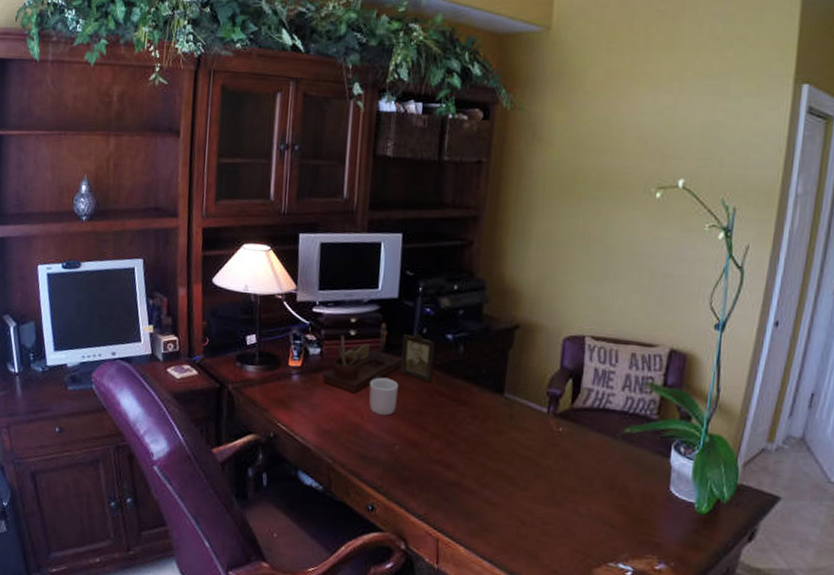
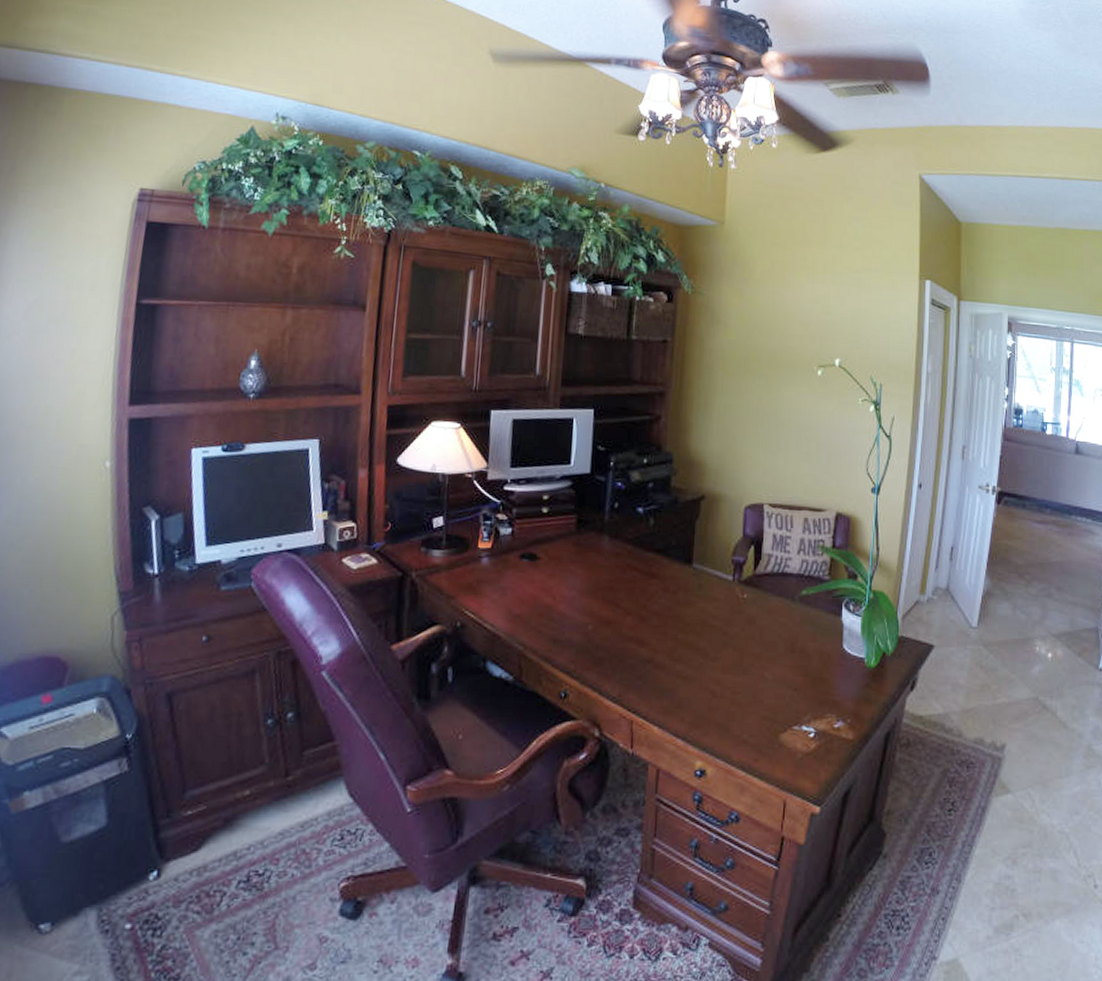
desk organizer: present [323,323,403,394] -> none [514,499,595,574]
mug: present [369,377,399,416] -> none [561,555,592,594]
photo frame: present [400,333,436,382] -> none [592,507,627,557]

